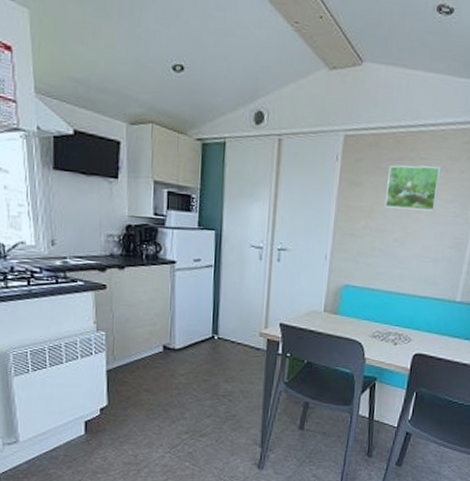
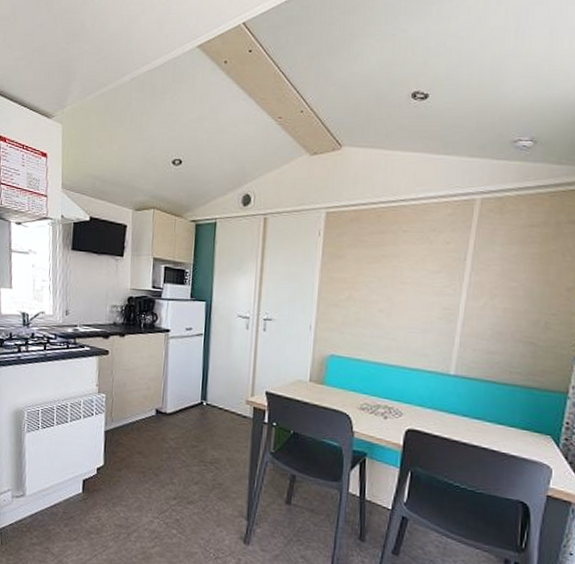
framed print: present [385,165,441,211] -> none [369,238,424,282]

